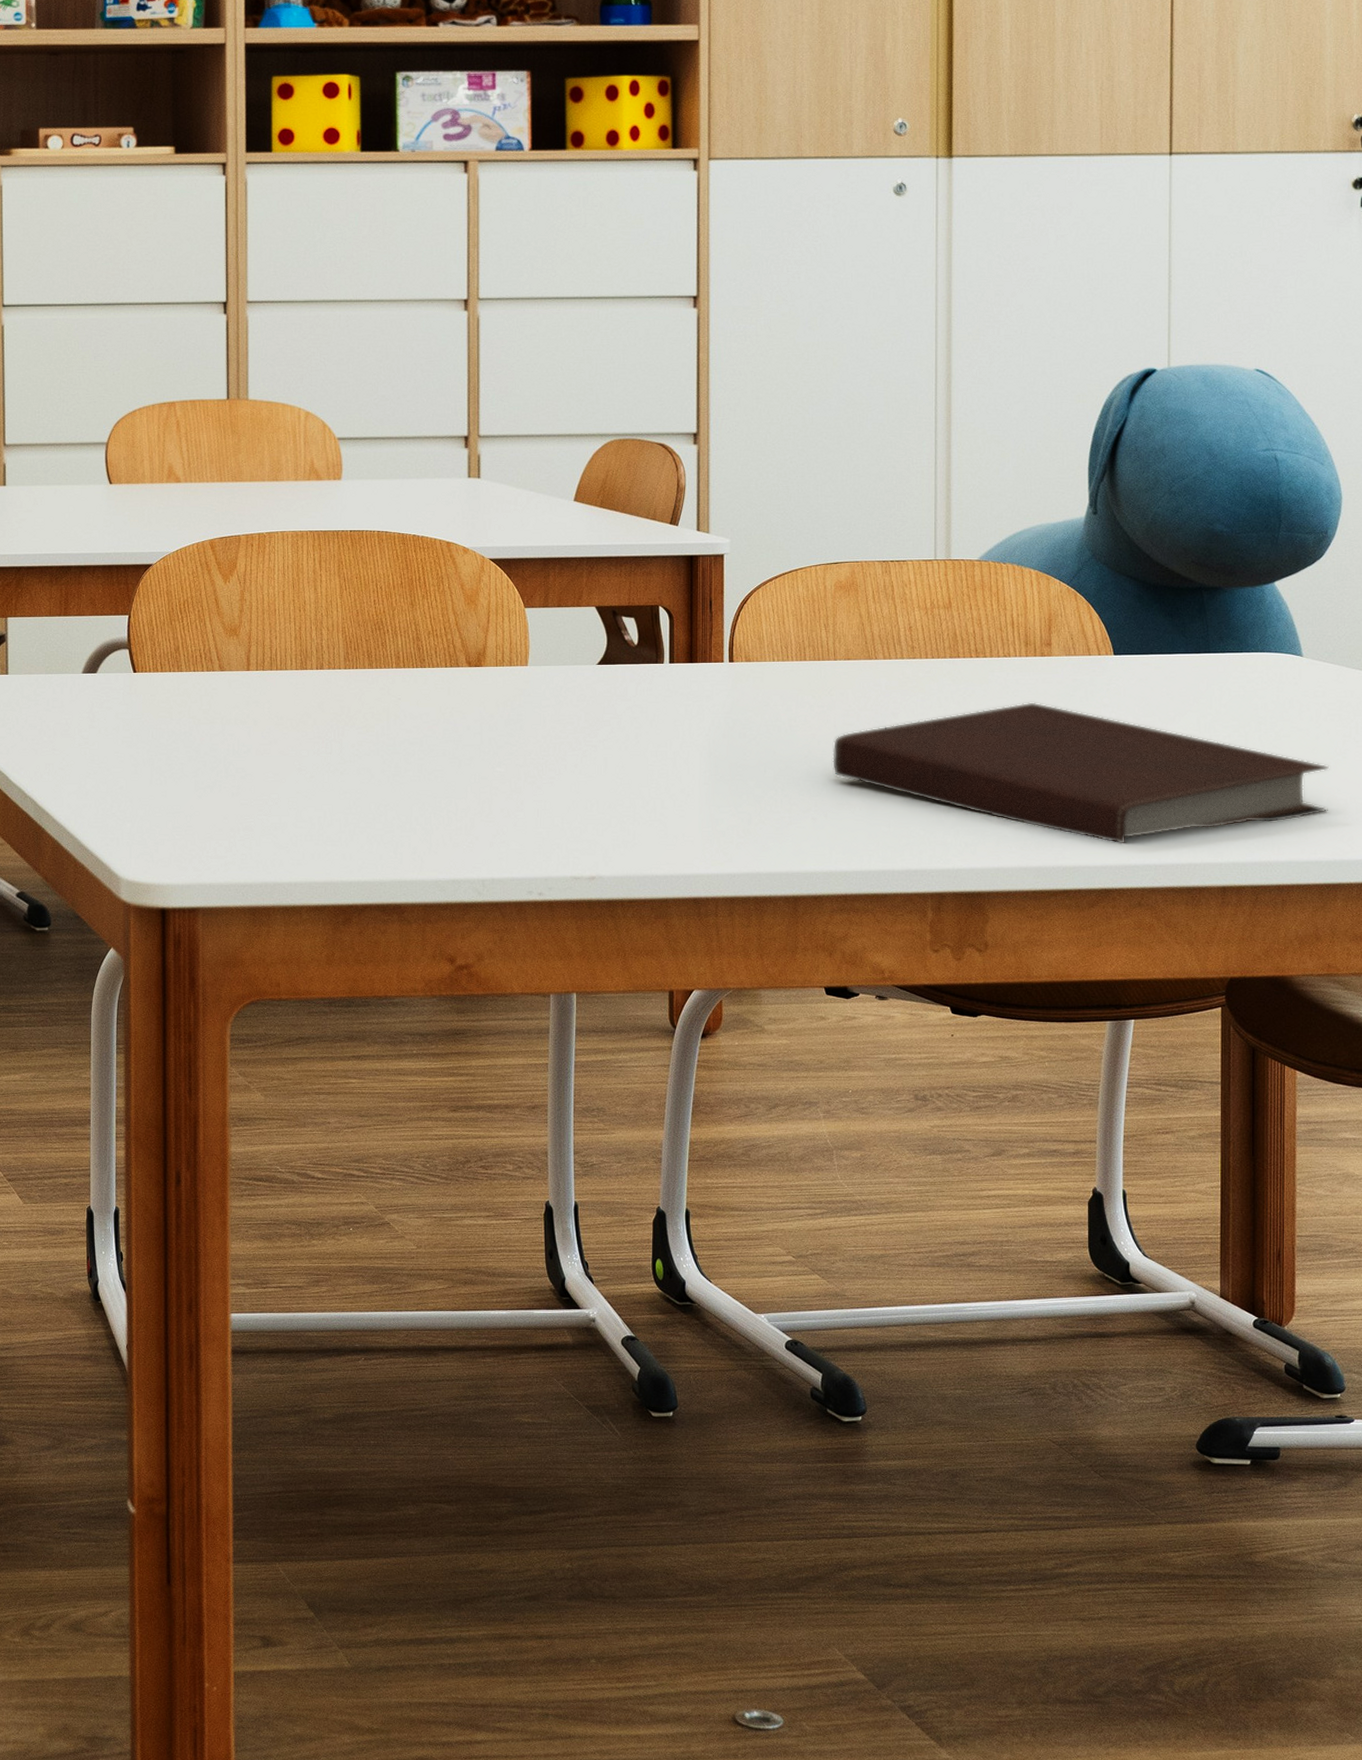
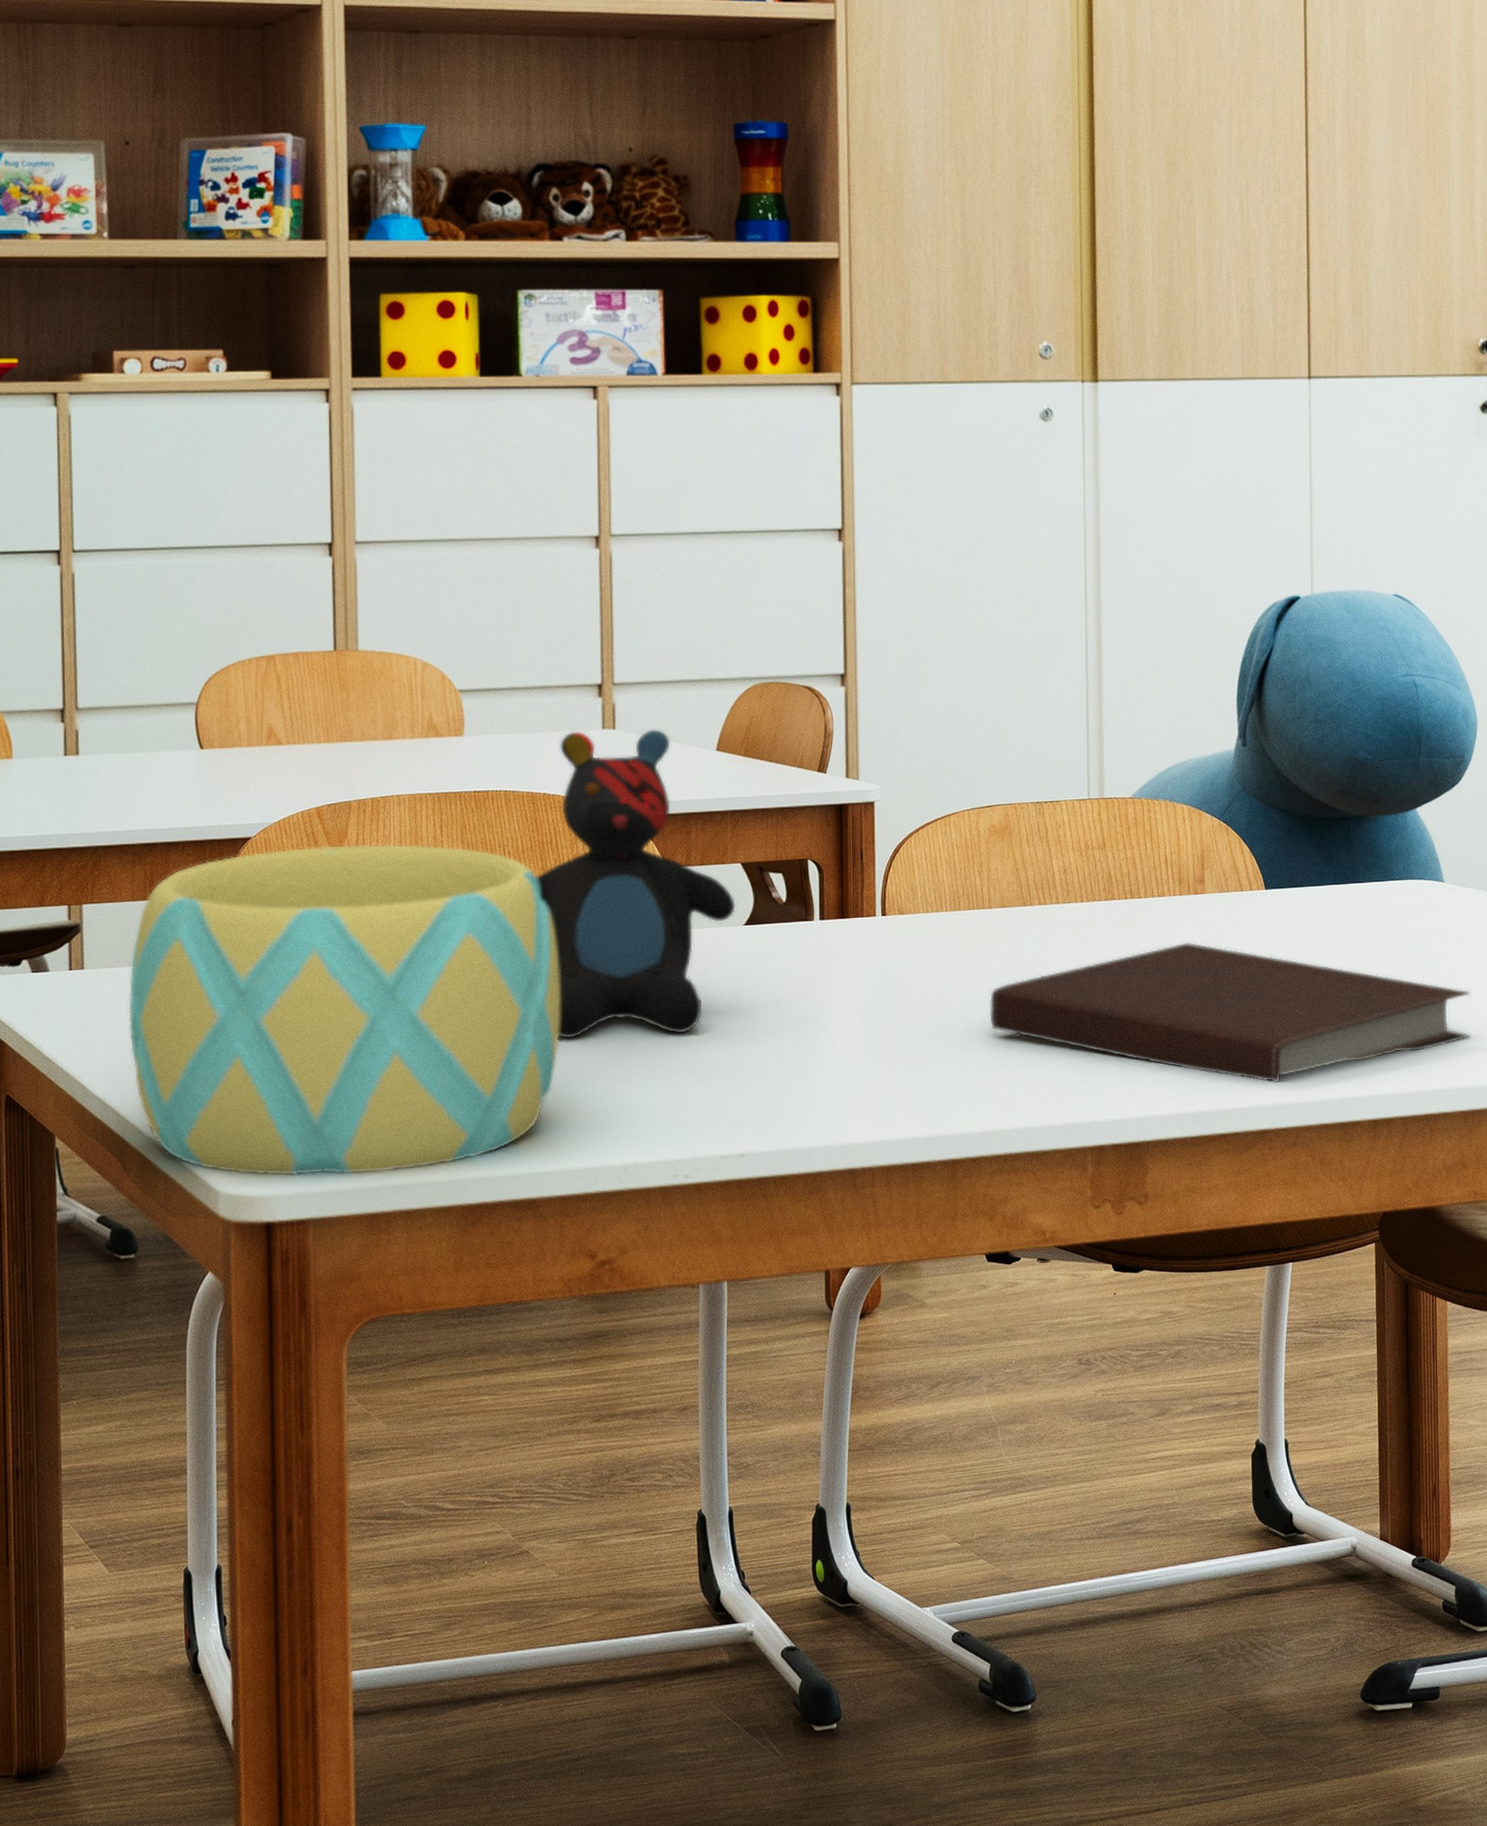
bowl: none [45,575,426,871] -> present [128,843,561,1177]
teddy bear: none [406,478,591,762] -> present [536,728,737,1040]

